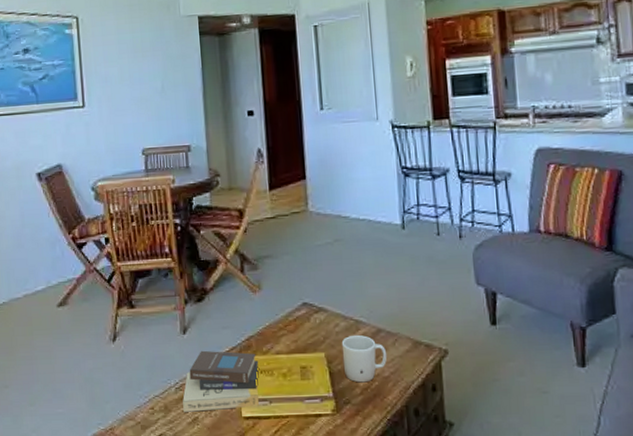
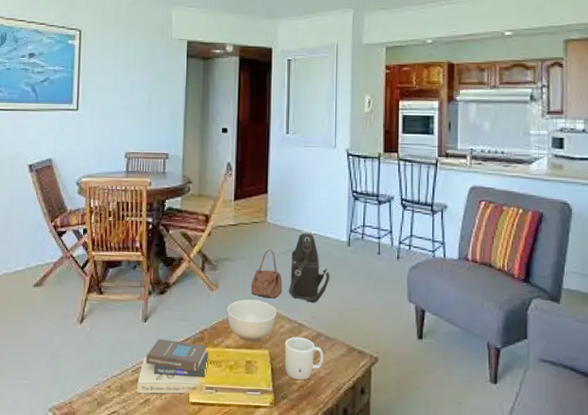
bowl: none [273,298,330,346] -> present [226,299,277,342]
handbag: none [297,241,333,296] -> present [251,249,282,299]
shoulder bag: none [339,219,386,296] -> present [288,233,330,303]

